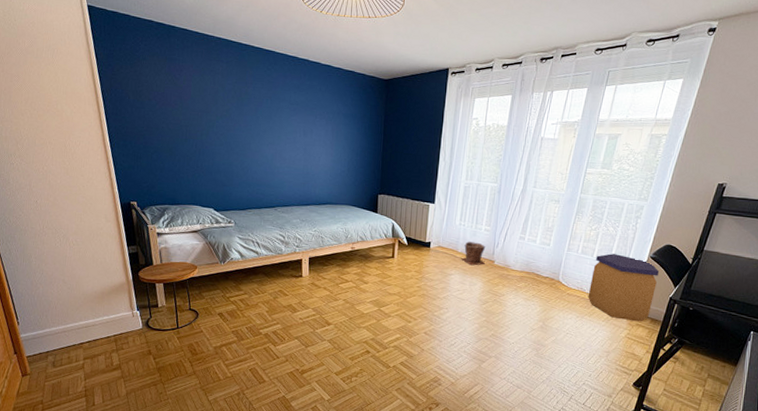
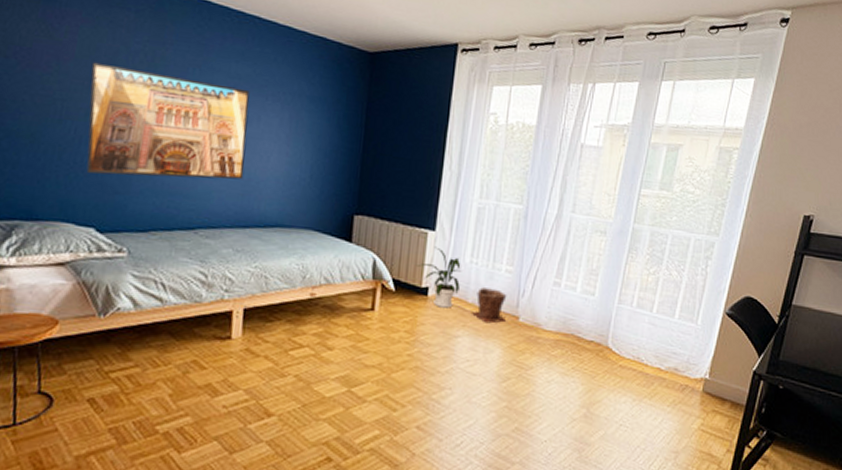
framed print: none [202,99,305,174] -> present [86,62,250,180]
house plant: none [422,214,453,256] -> present [417,246,461,308]
trash can: present [588,253,660,322] -> none [647,308,739,407]

